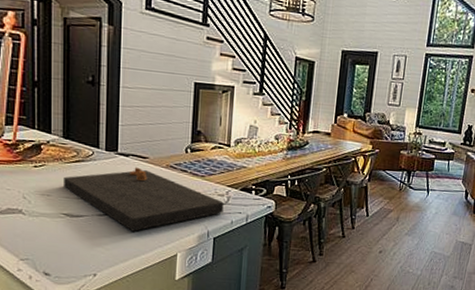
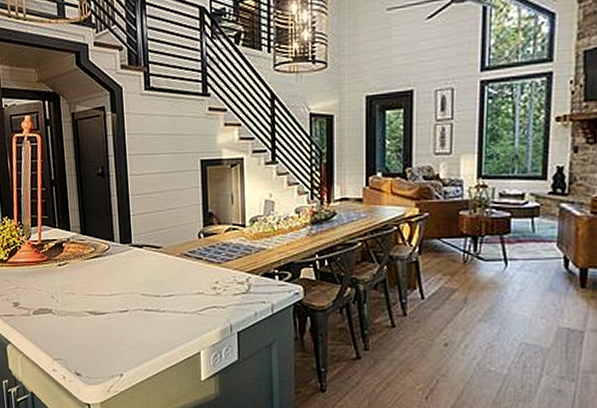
cutting board: present [64,167,224,231] -> none [85,258,245,328]

